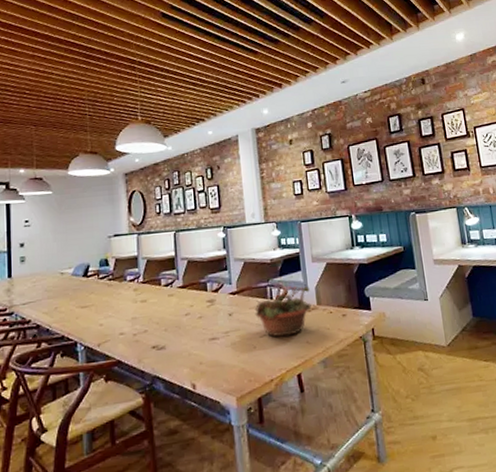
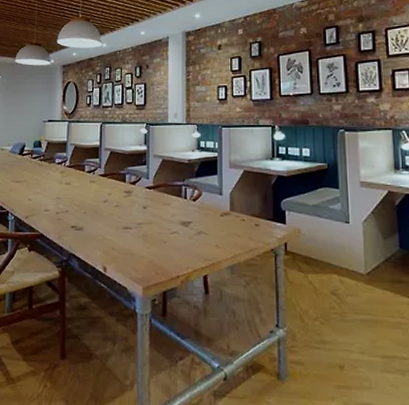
succulent planter: present [254,285,316,338] -> none [168,188,228,237]

